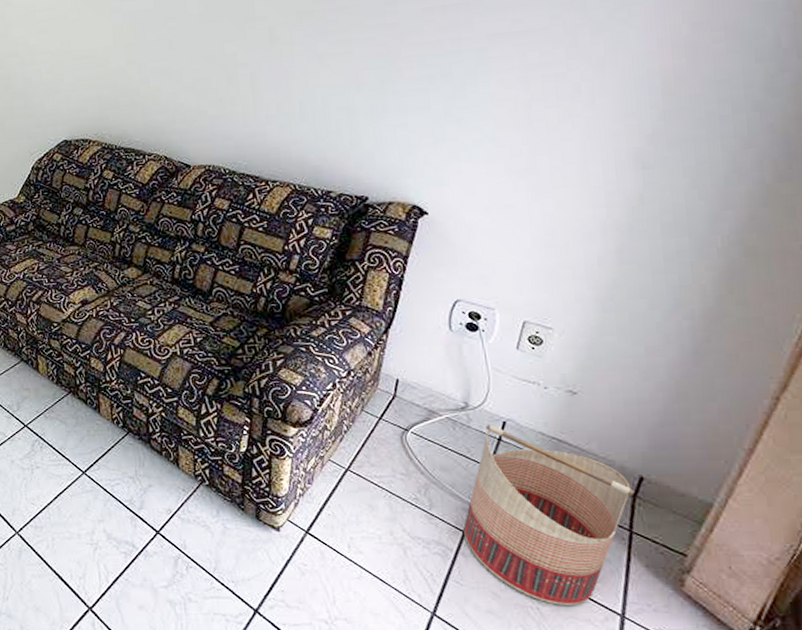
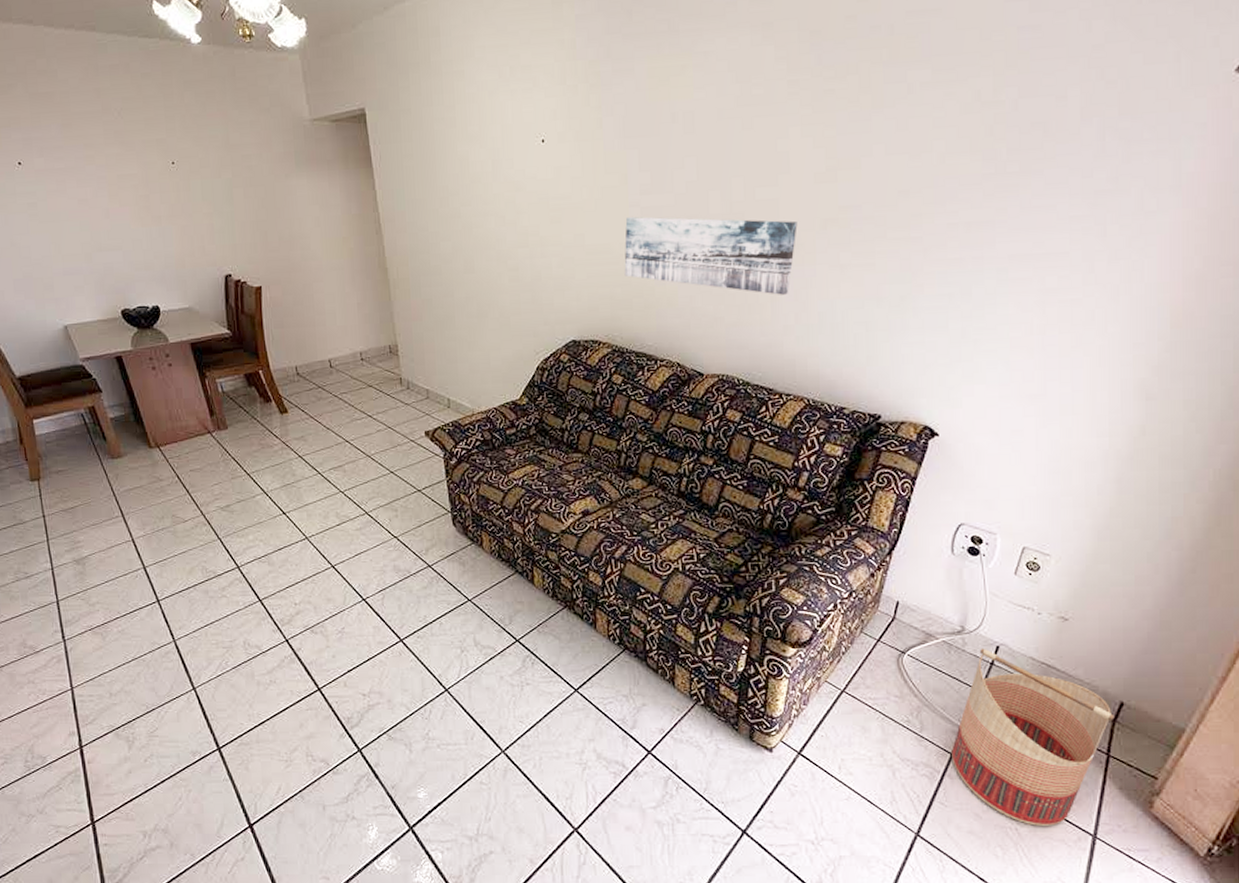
wall art: none [108,16,274,87] -> present [624,217,798,295]

